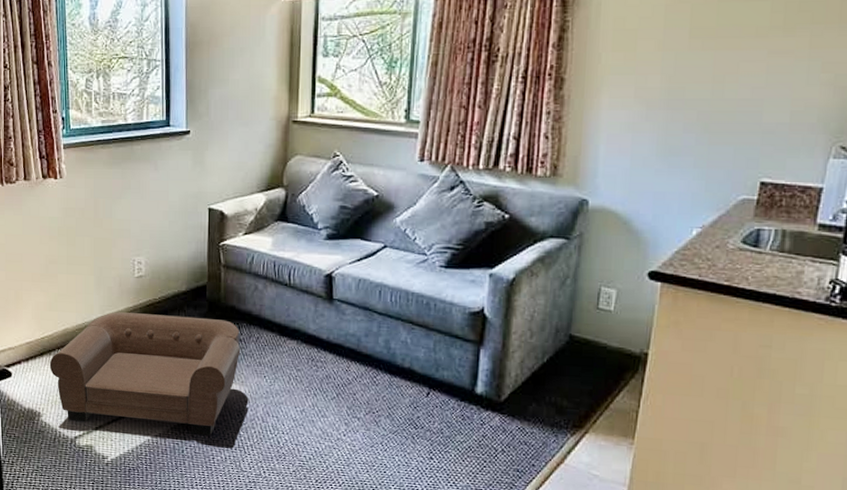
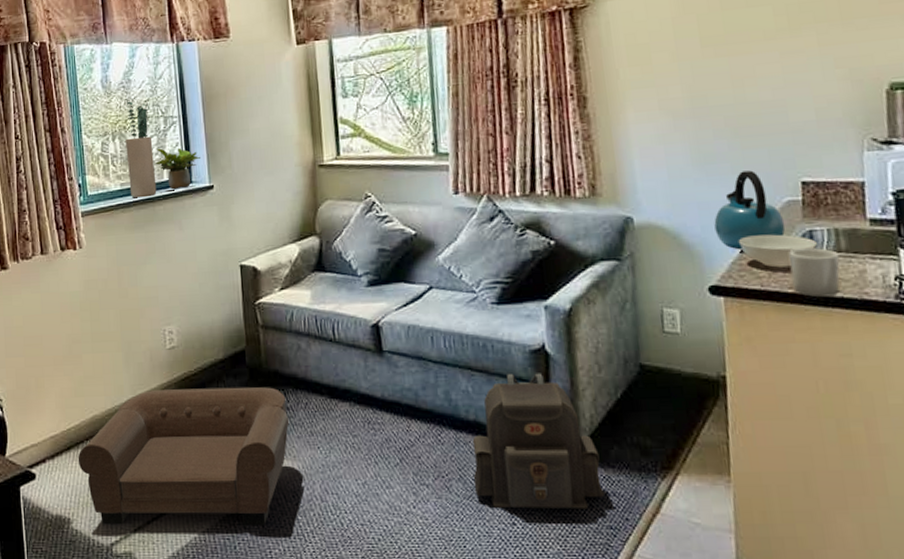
vase: none [109,37,136,136] -> present [125,97,157,199]
potted plant: none [135,90,181,131] -> present [154,147,201,190]
backpack: none [400,331,518,453] -> present [472,373,605,510]
kettle: none [666,166,735,241] -> present [714,170,786,250]
bowl: none [686,228,762,261] -> present [738,234,817,268]
mug: none [729,245,781,293] -> present [789,248,841,298]

